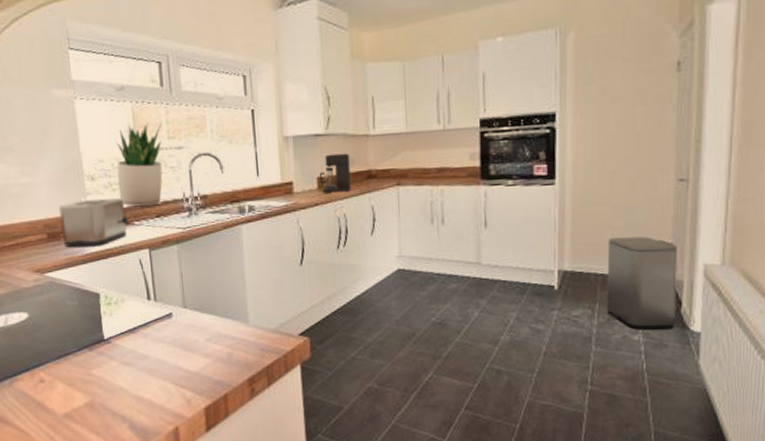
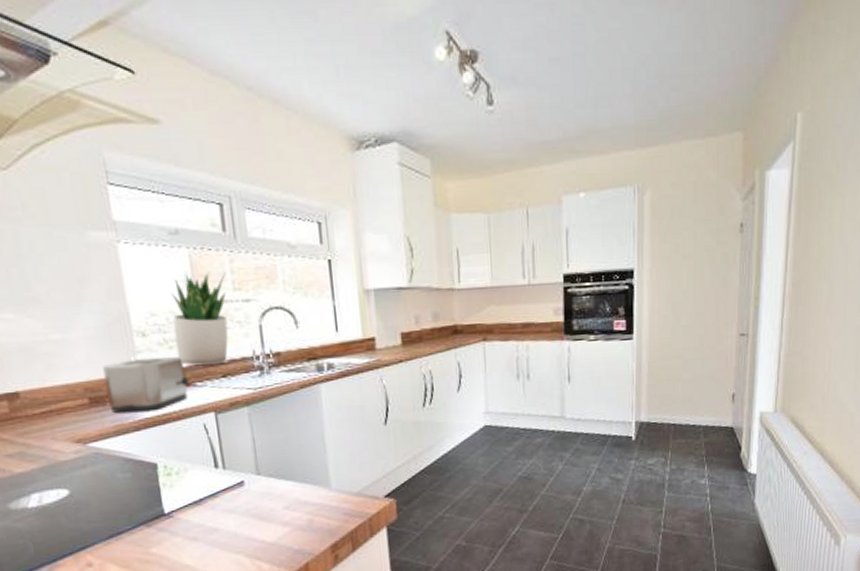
coffee maker: present [319,153,351,193] -> none [402,307,436,349]
pedal bin: present [603,237,677,330] -> none [675,388,738,475]

